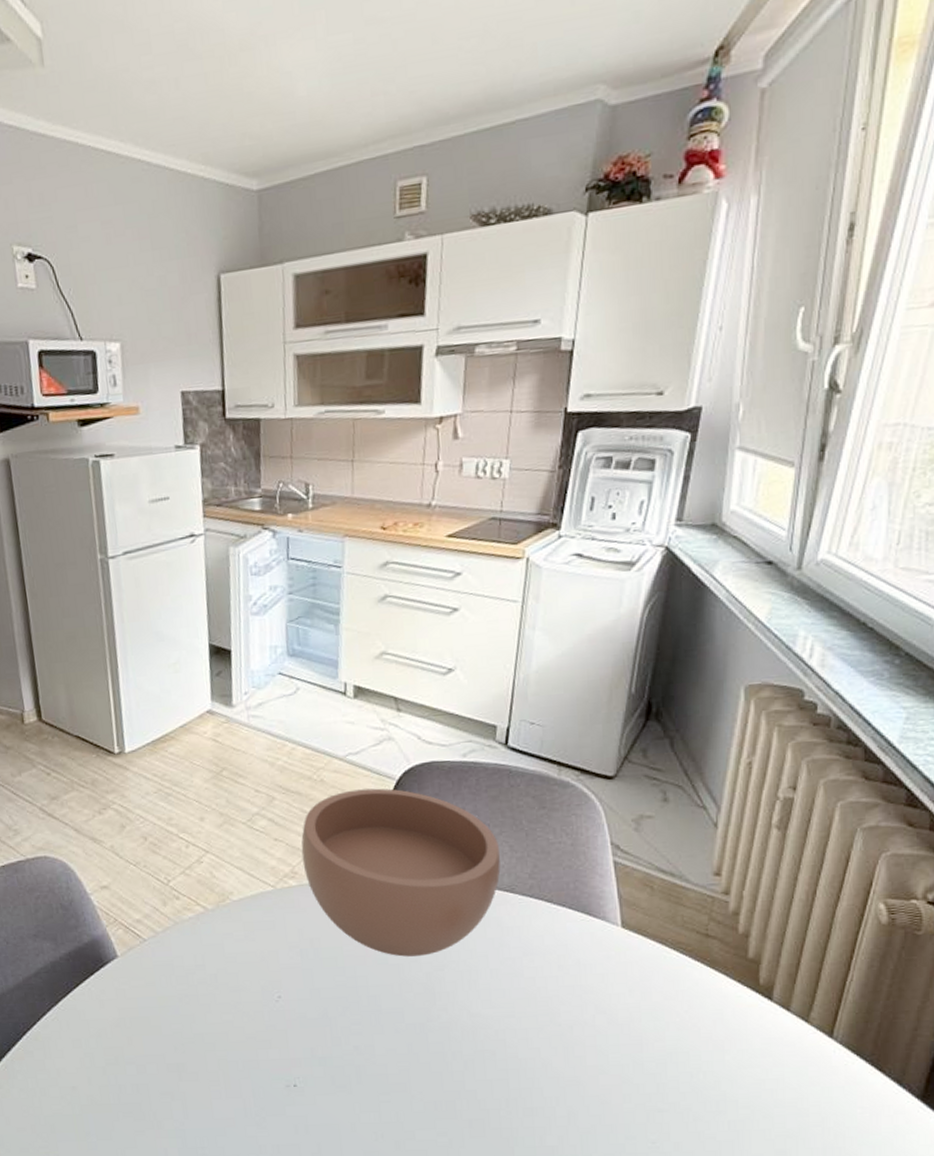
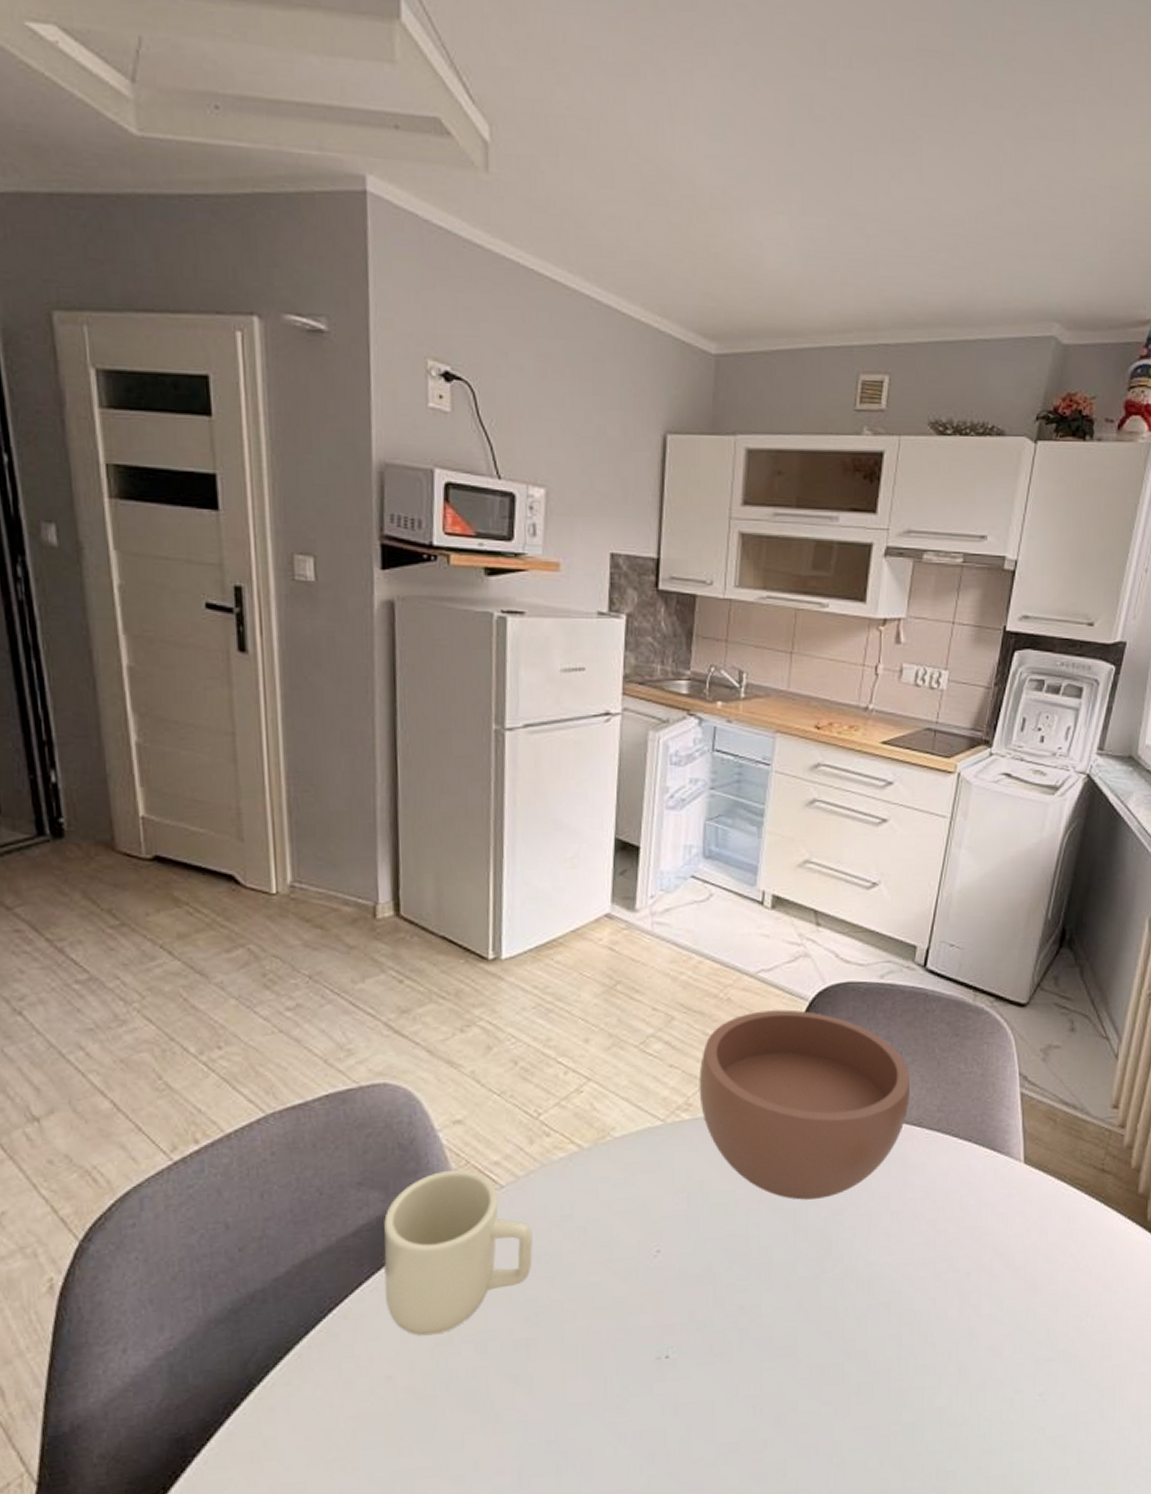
mug: none [56,925,175,1057] -> present [383,1169,533,1336]

